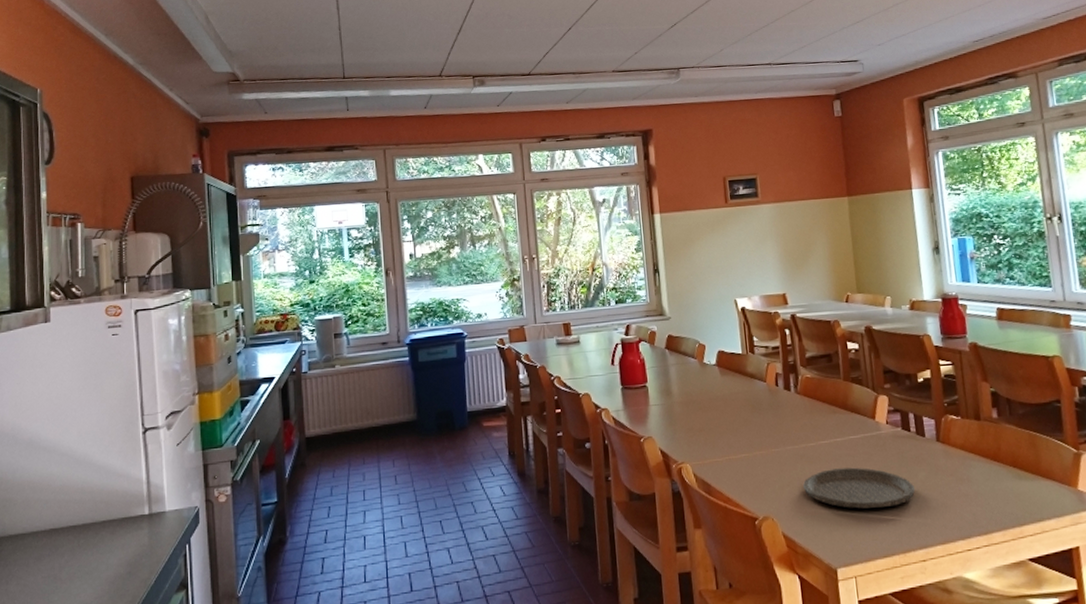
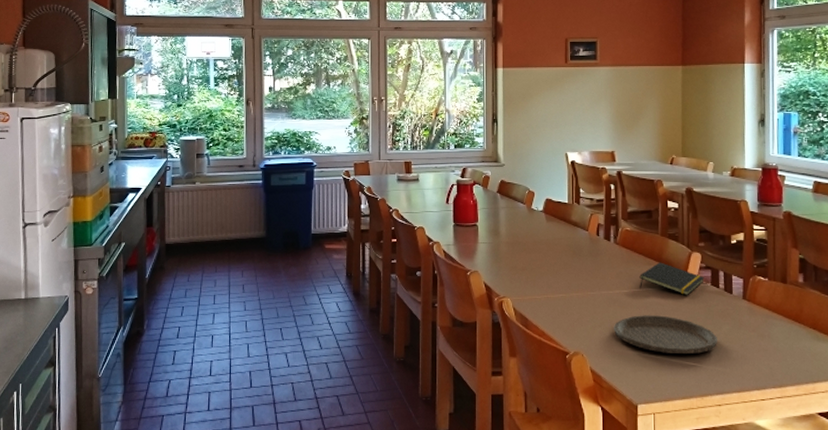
notepad: none [825,409,894,443] -> present [639,262,704,295]

